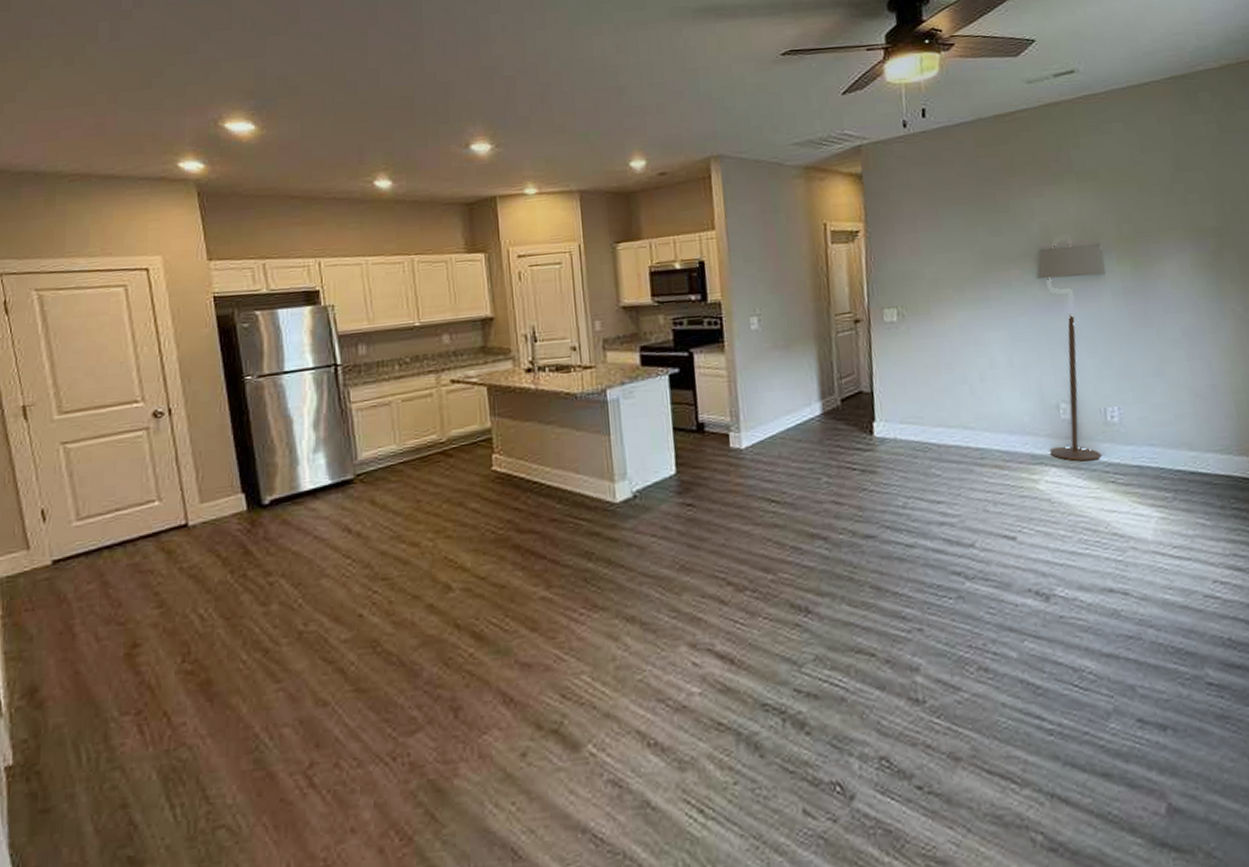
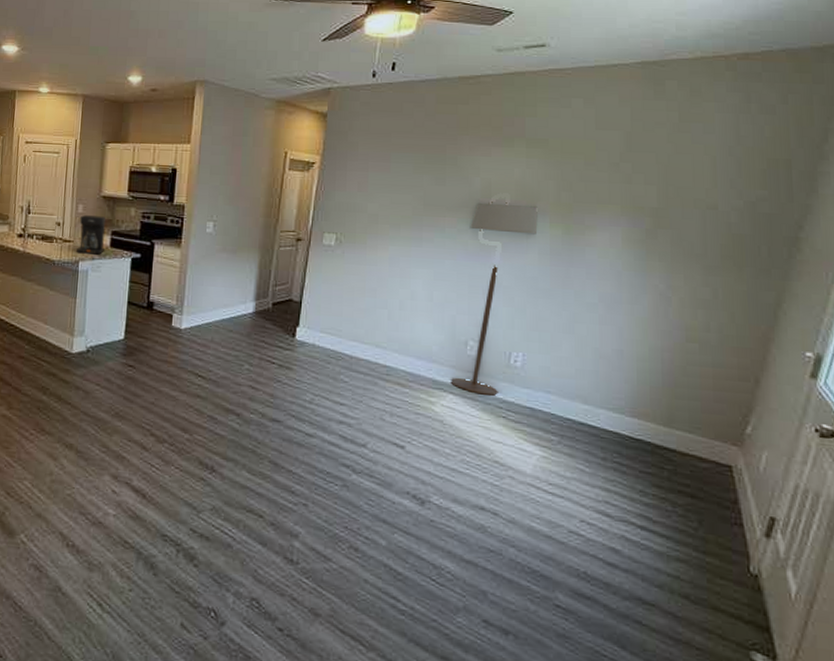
coffee maker: none [599,330,635,380] -> present [77,214,105,255]

